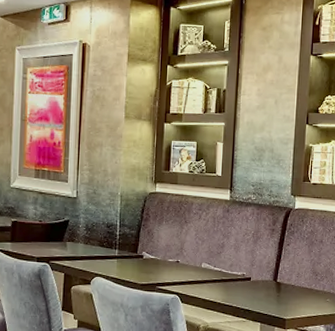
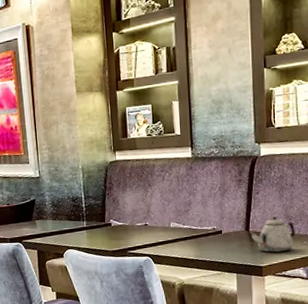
teapot: none [277,271,320,307] -> present [249,217,295,253]

